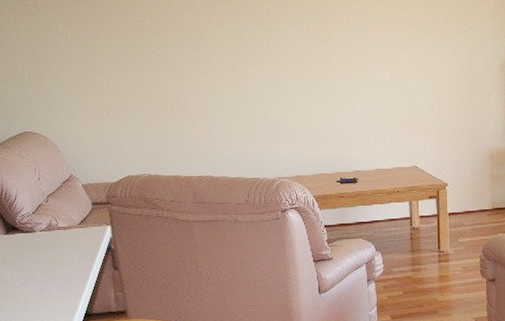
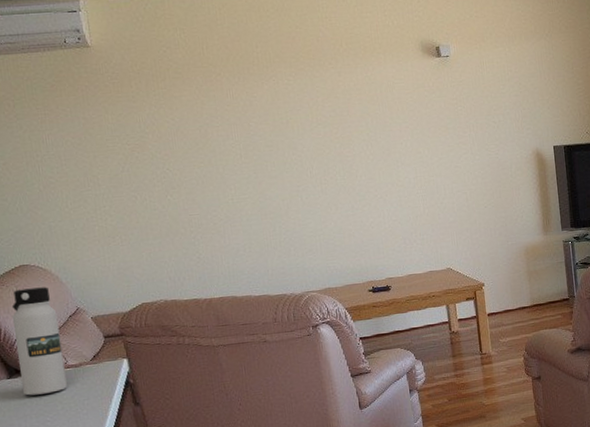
water bottle: none [13,153,56,252] -> present [11,287,67,396]

